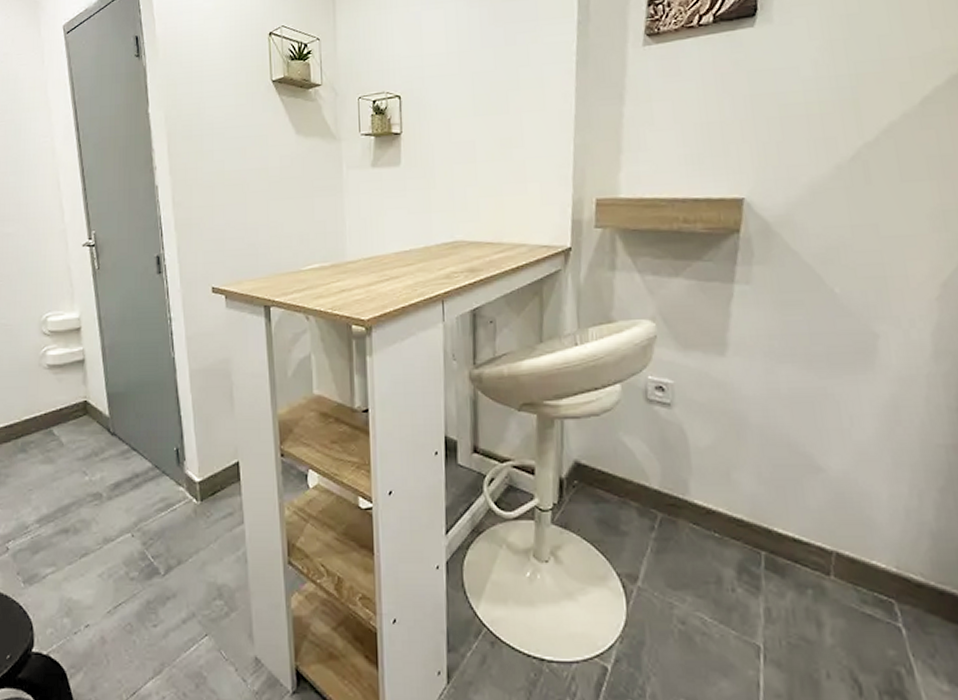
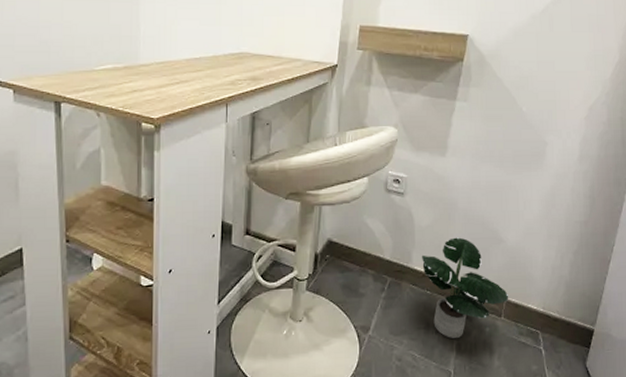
potted plant: none [702,463,840,600] -> present [421,237,509,338]

